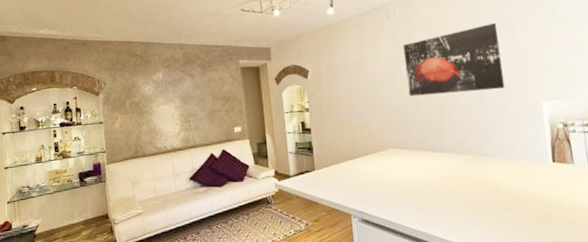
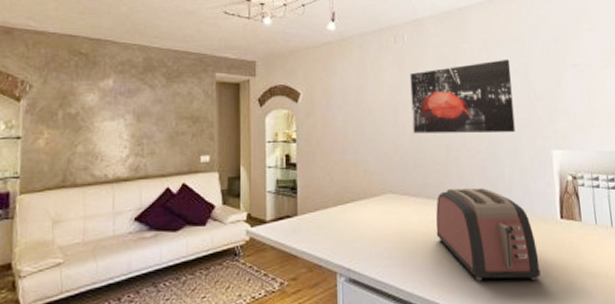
toaster: none [433,139,535,219] -> present [435,188,541,281]

